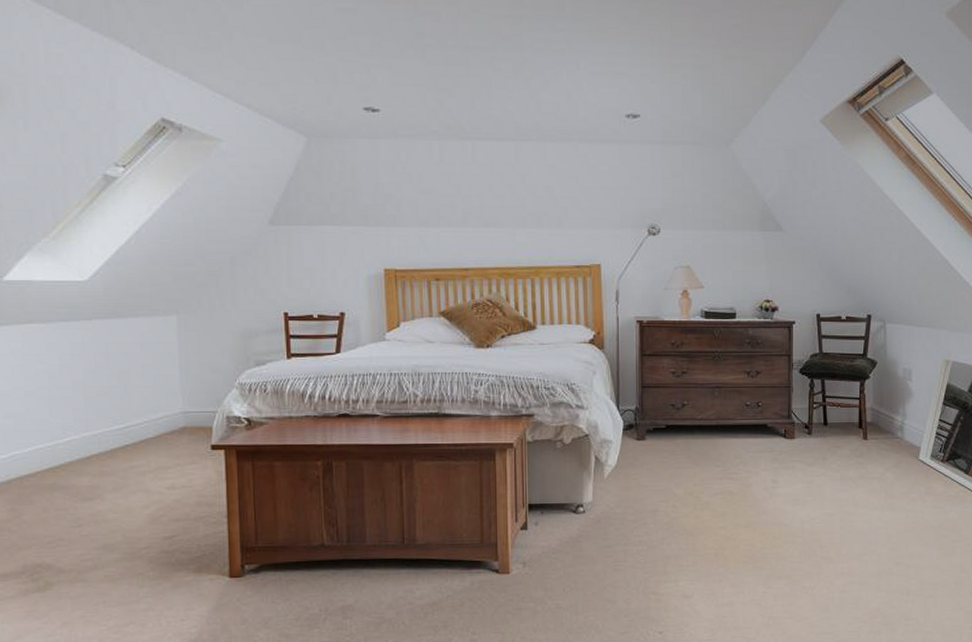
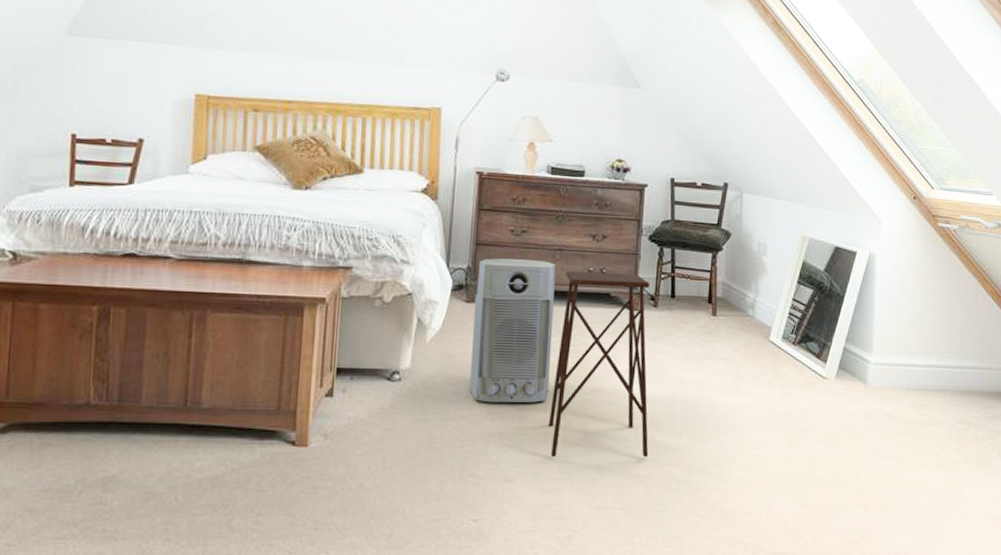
air purifier: none [644,398,717,529] -> present [469,258,556,403]
side table: none [718,405,812,575] -> present [548,270,649,458]

